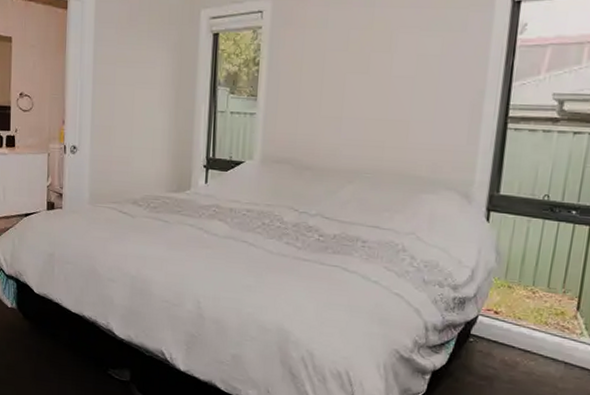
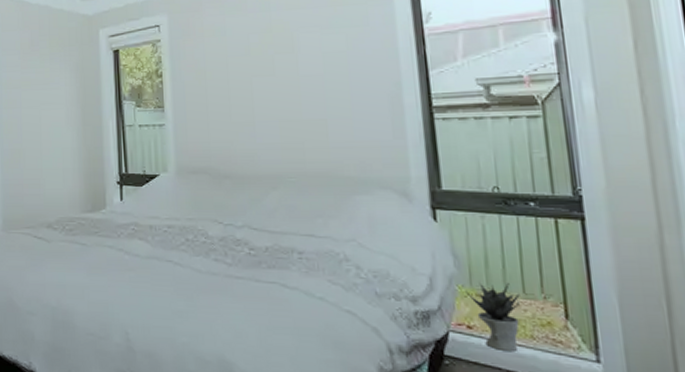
potted plant: none [500,276,545,334] -> present [465,282,521,352]

